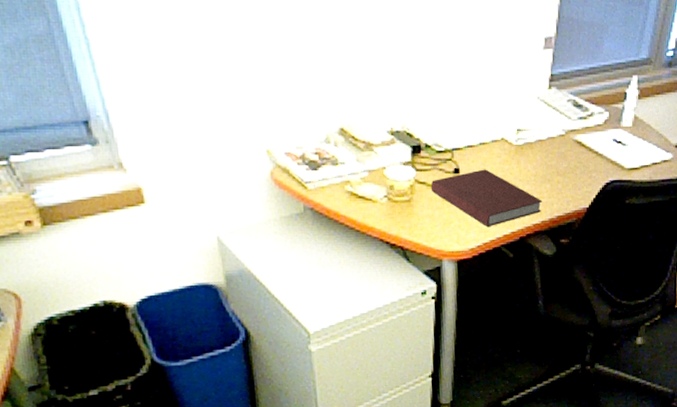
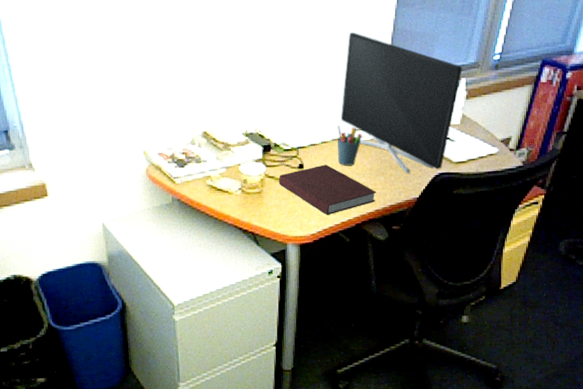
pen holder: none [497,123,526,171] -> present [337,124,363,166]
monitor: none [500,17,634,181] -> present [340,32,462,174]

